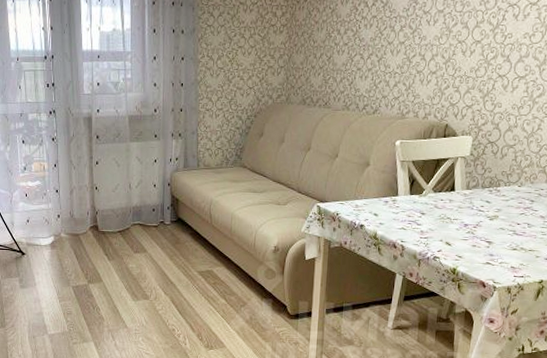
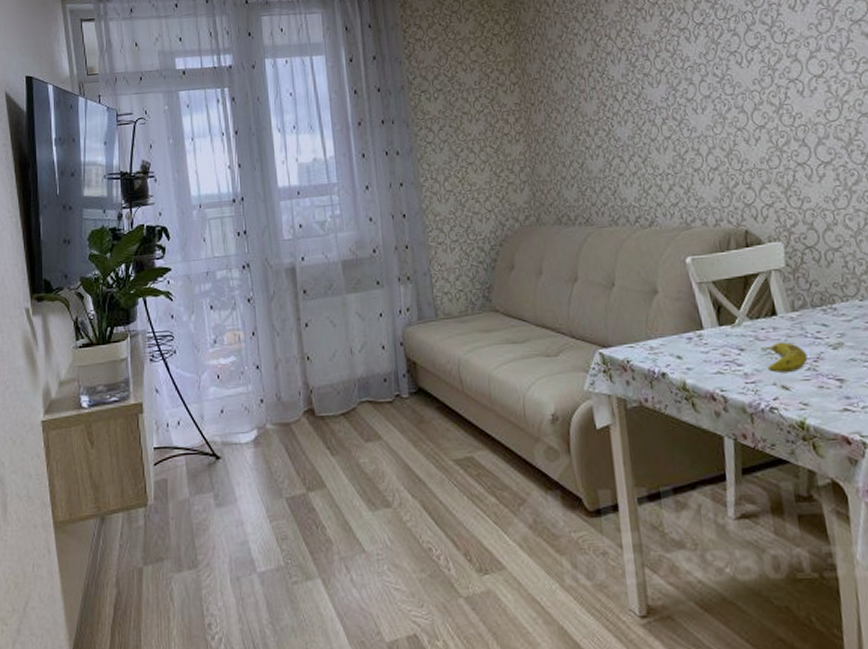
fruit: none [436,211,470,234] -> present [759,341,808,374]

